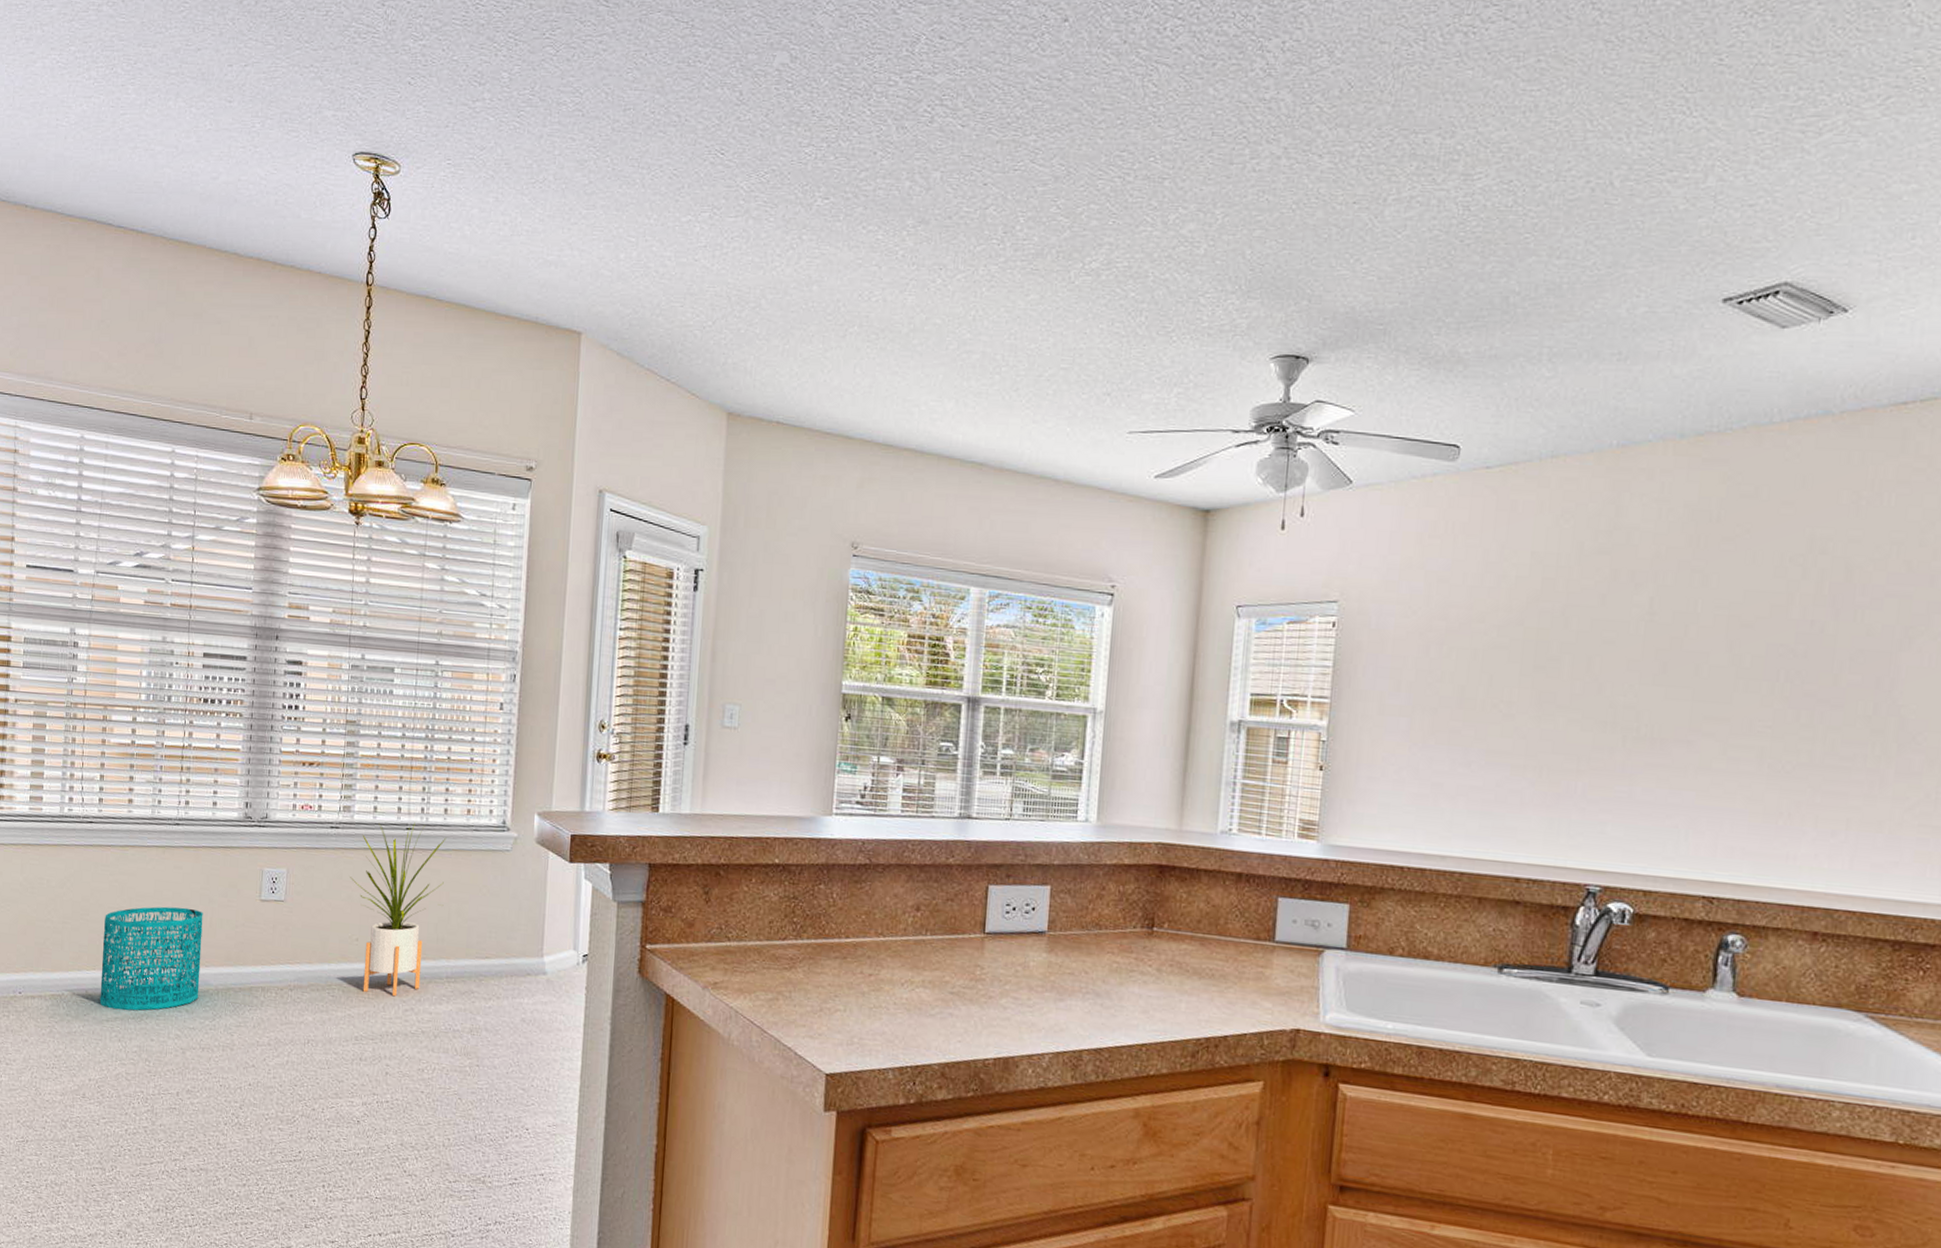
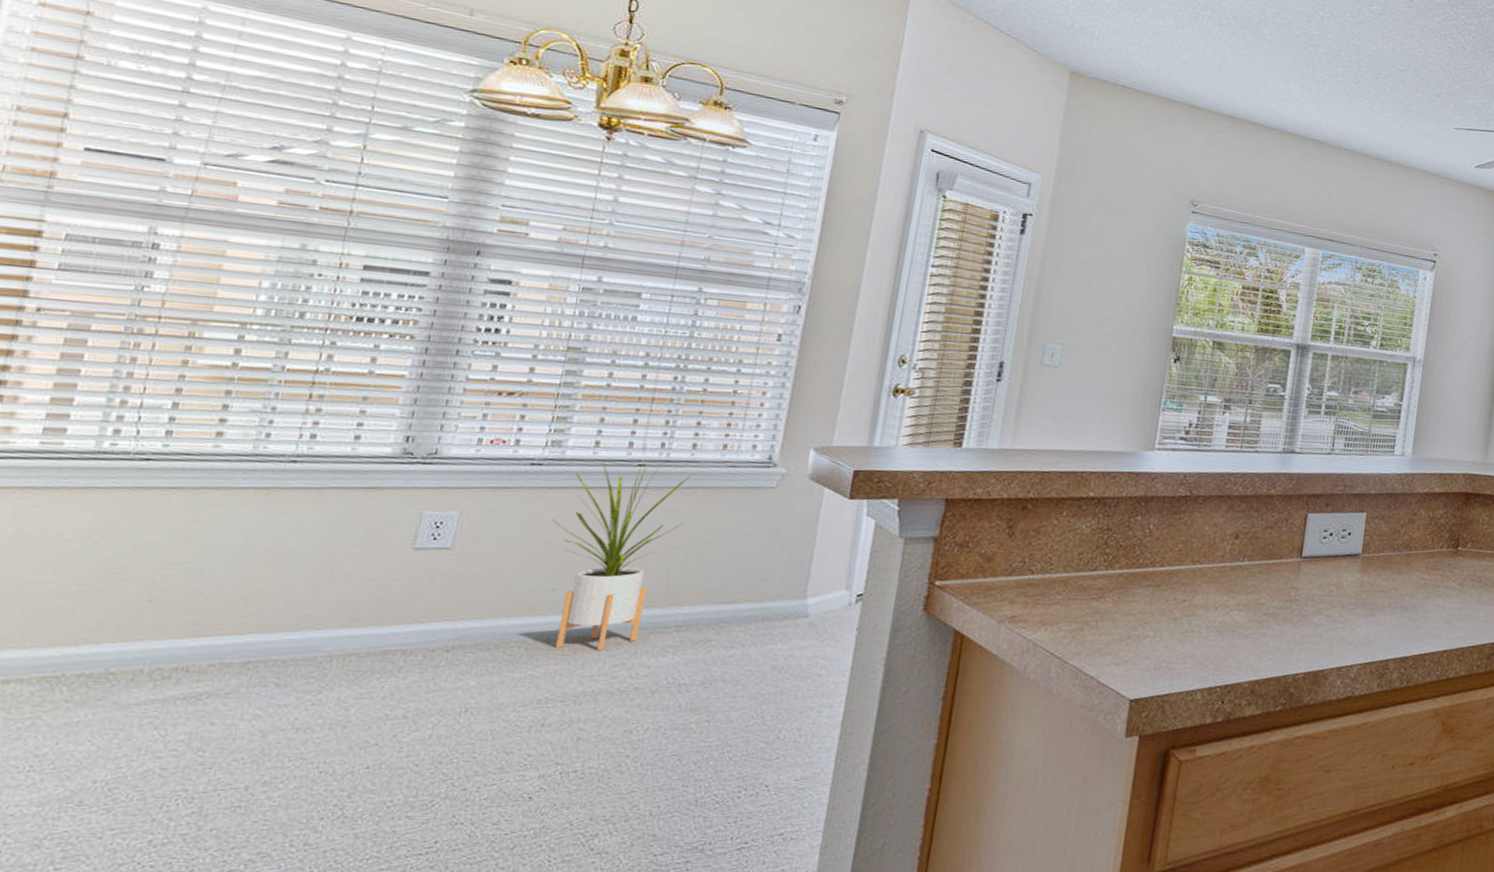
wastebasket: present [99,906,203,1011] -> none [128,559,321,690]

